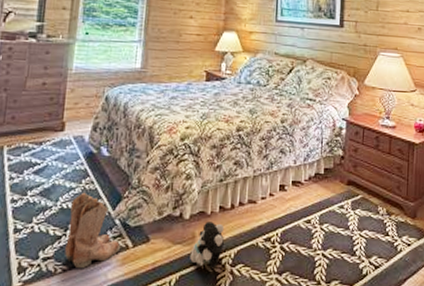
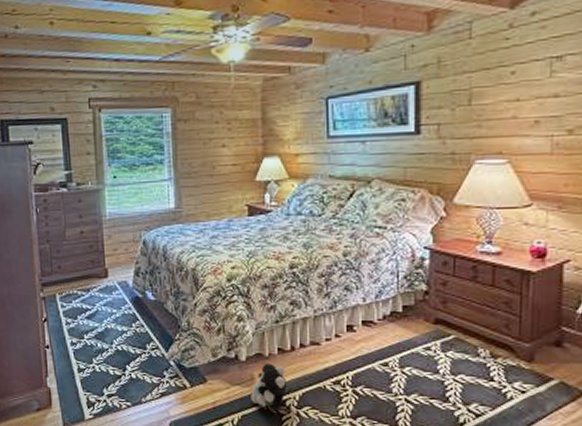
boots: present [65,192,121,269] -> none [125,335,179,406]

